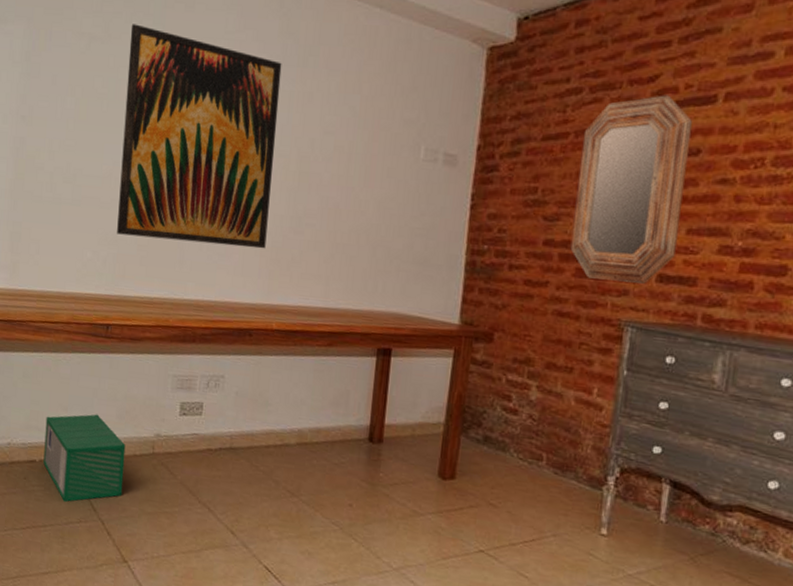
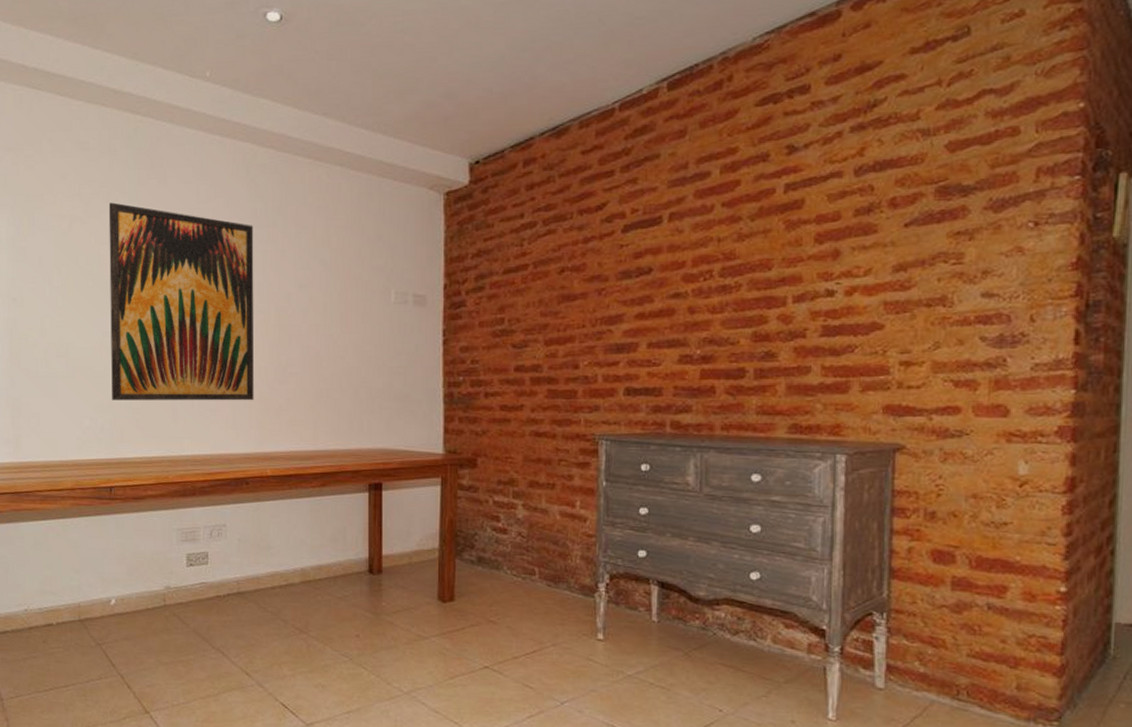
storage bin: present [43,414,126,503] -> none [59,573,139,661]
home mirror: present [570,95,693,285] -> none [540,221,642,399]

